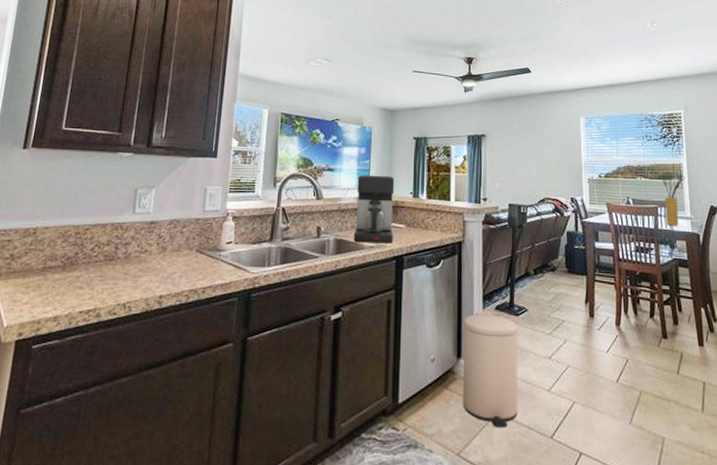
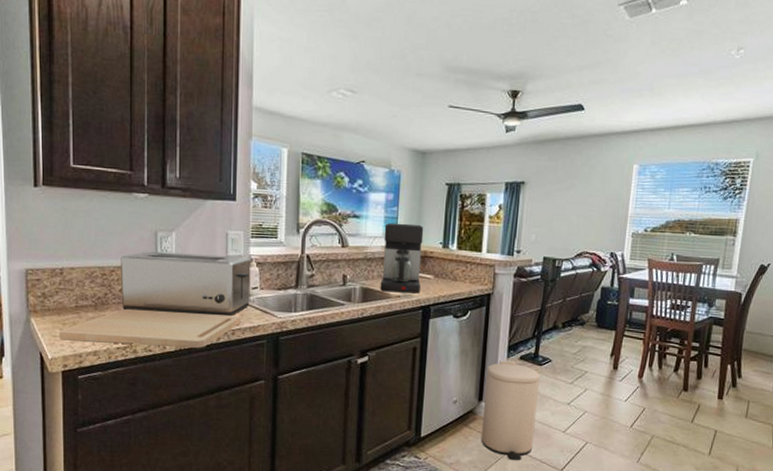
cutting board: none [20,268,213,310] -> present [59,308,241,349]
toaster: none [91,208,227,274] -> present [119,251,251,317]
vase: present [661,173,686,226] -> none [709,229,741,285]

